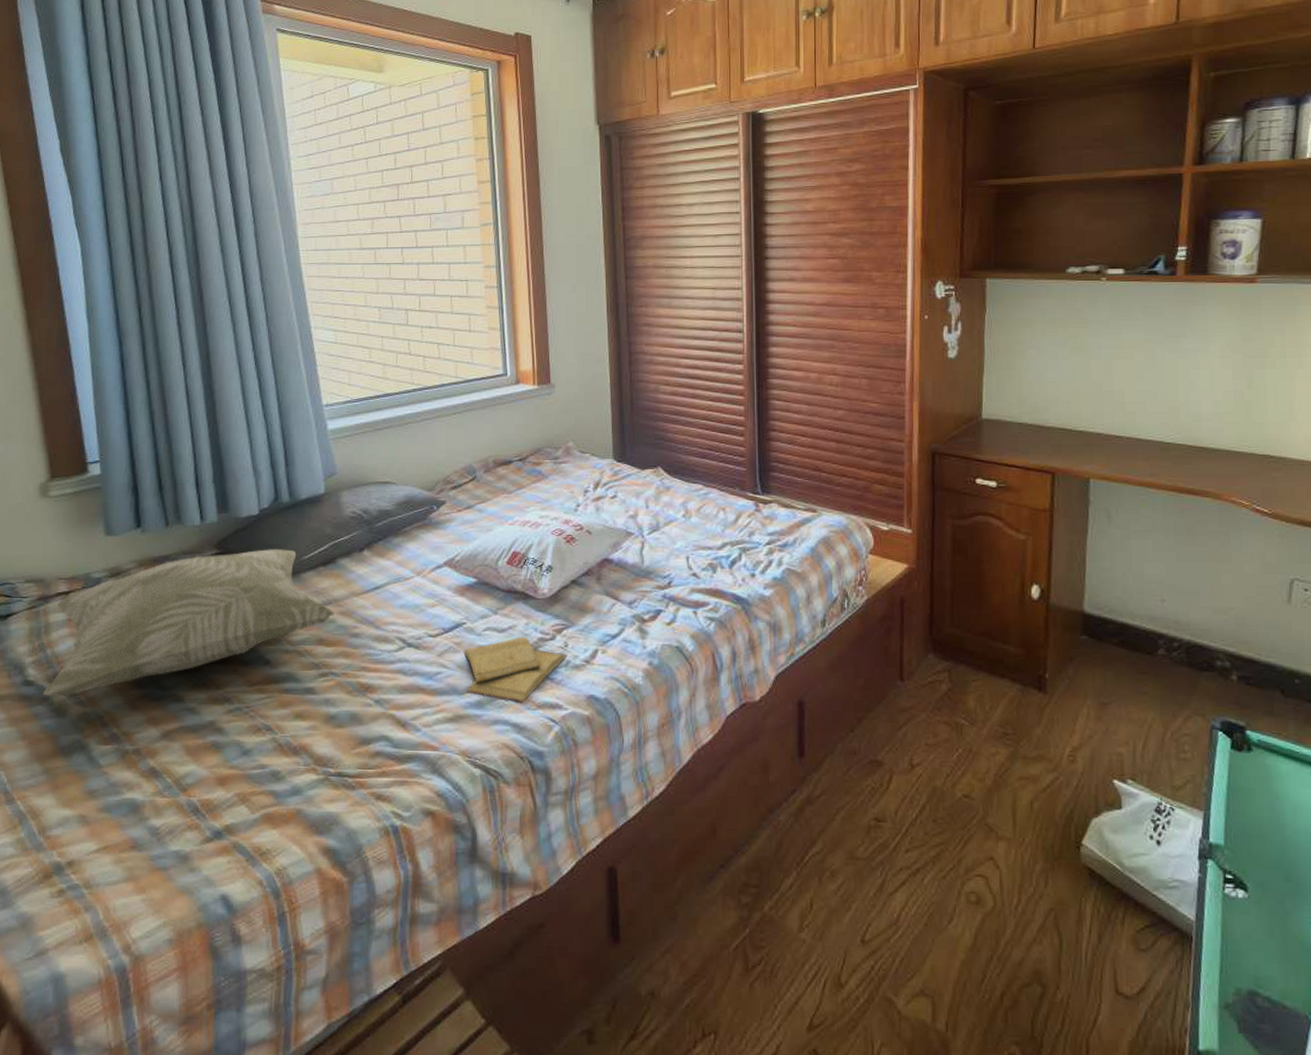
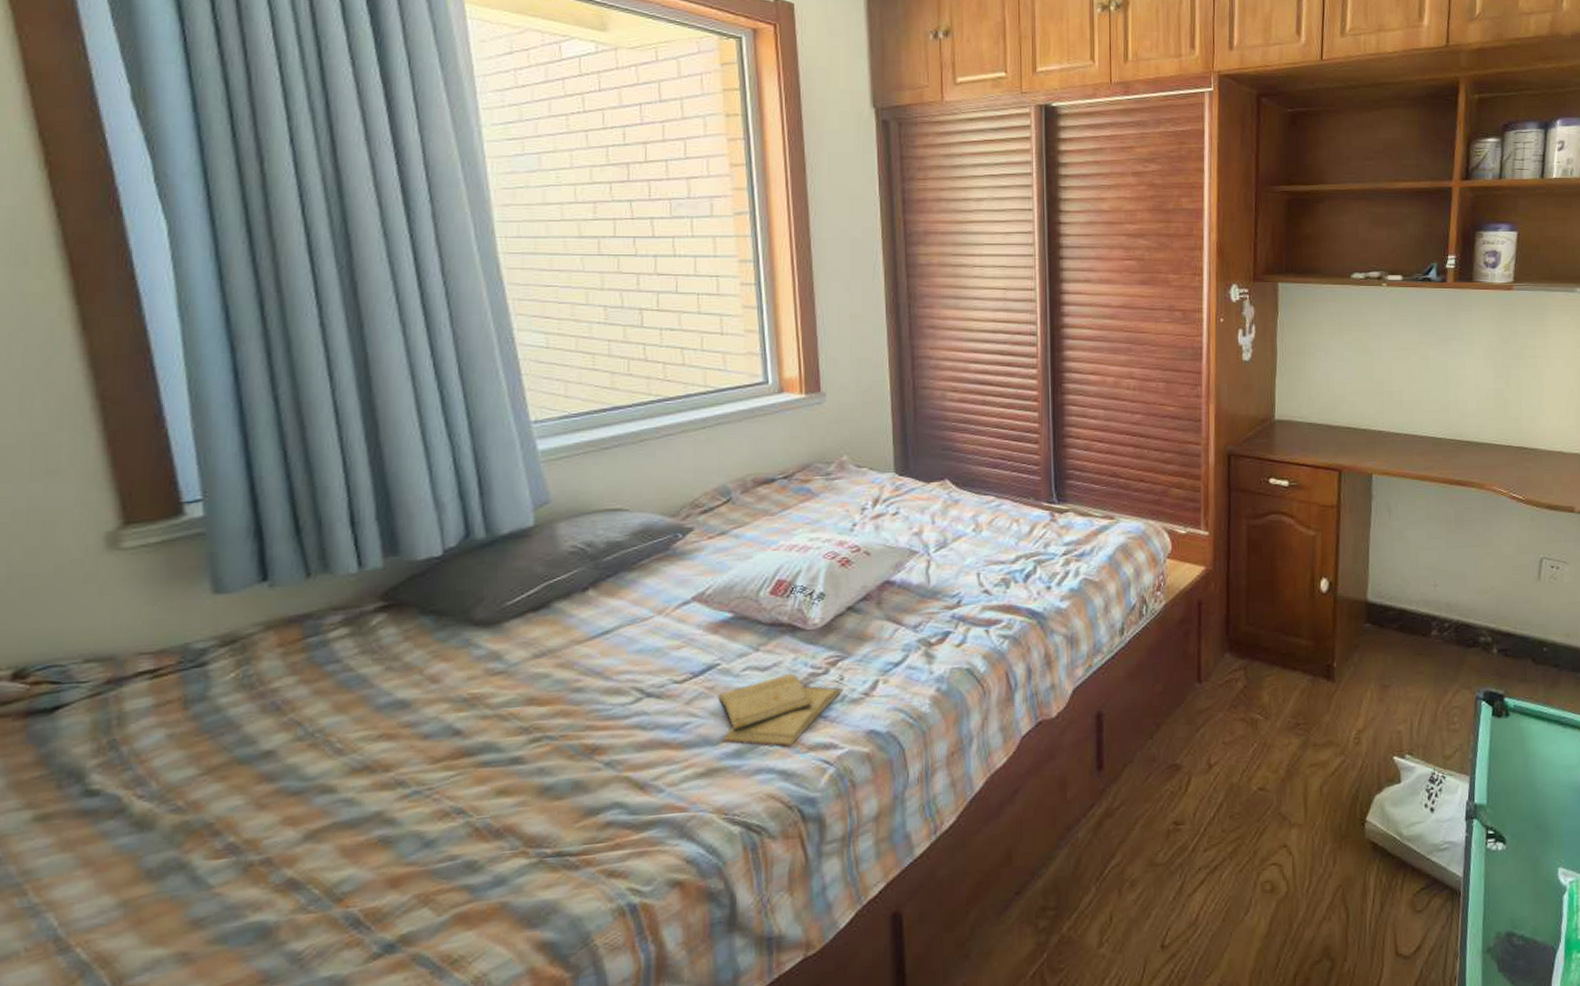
decorative pillow: present [43,549,335,698] -> none [117,595,550,809]

